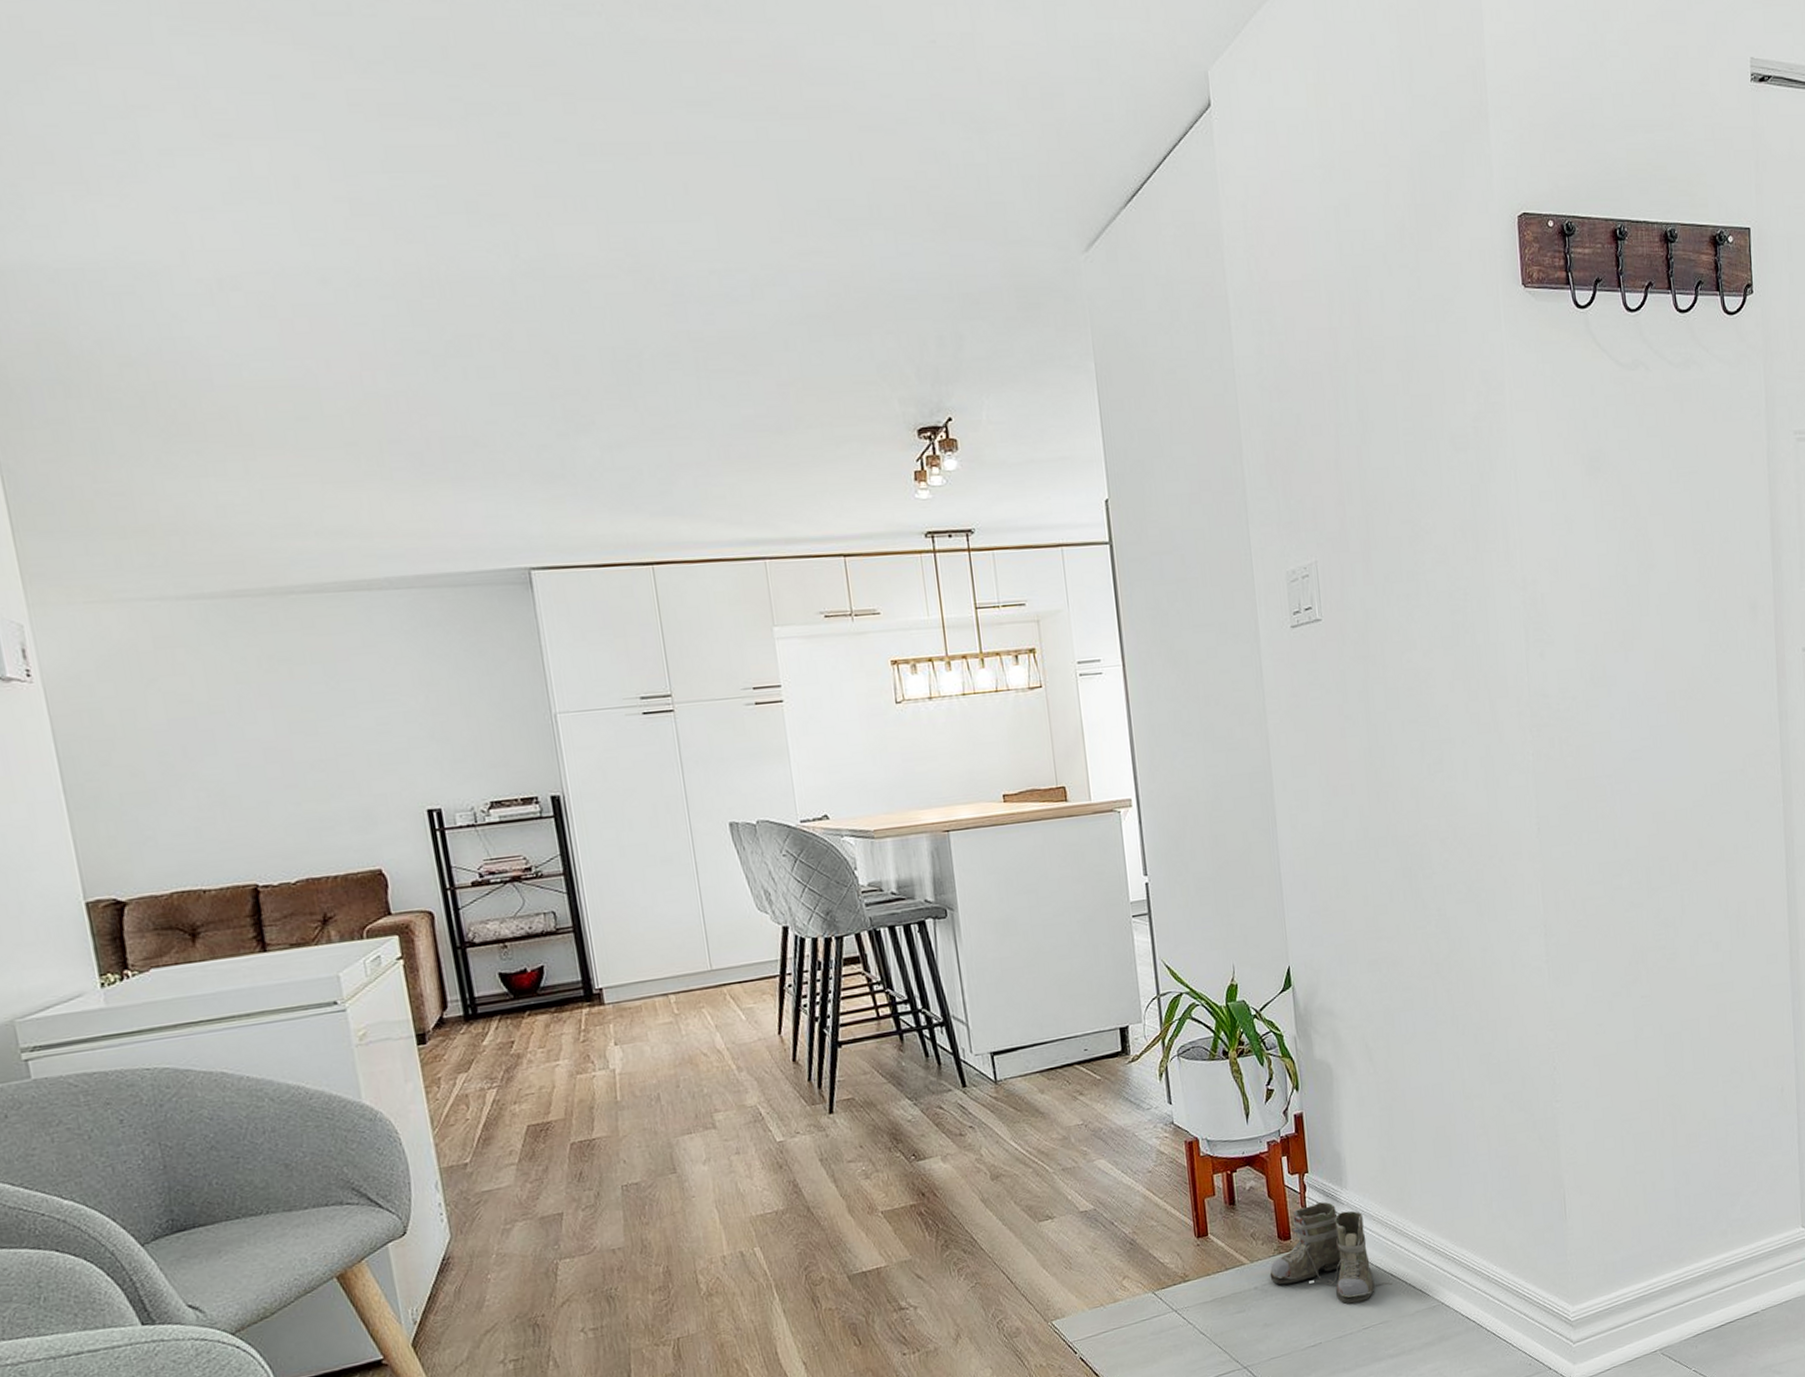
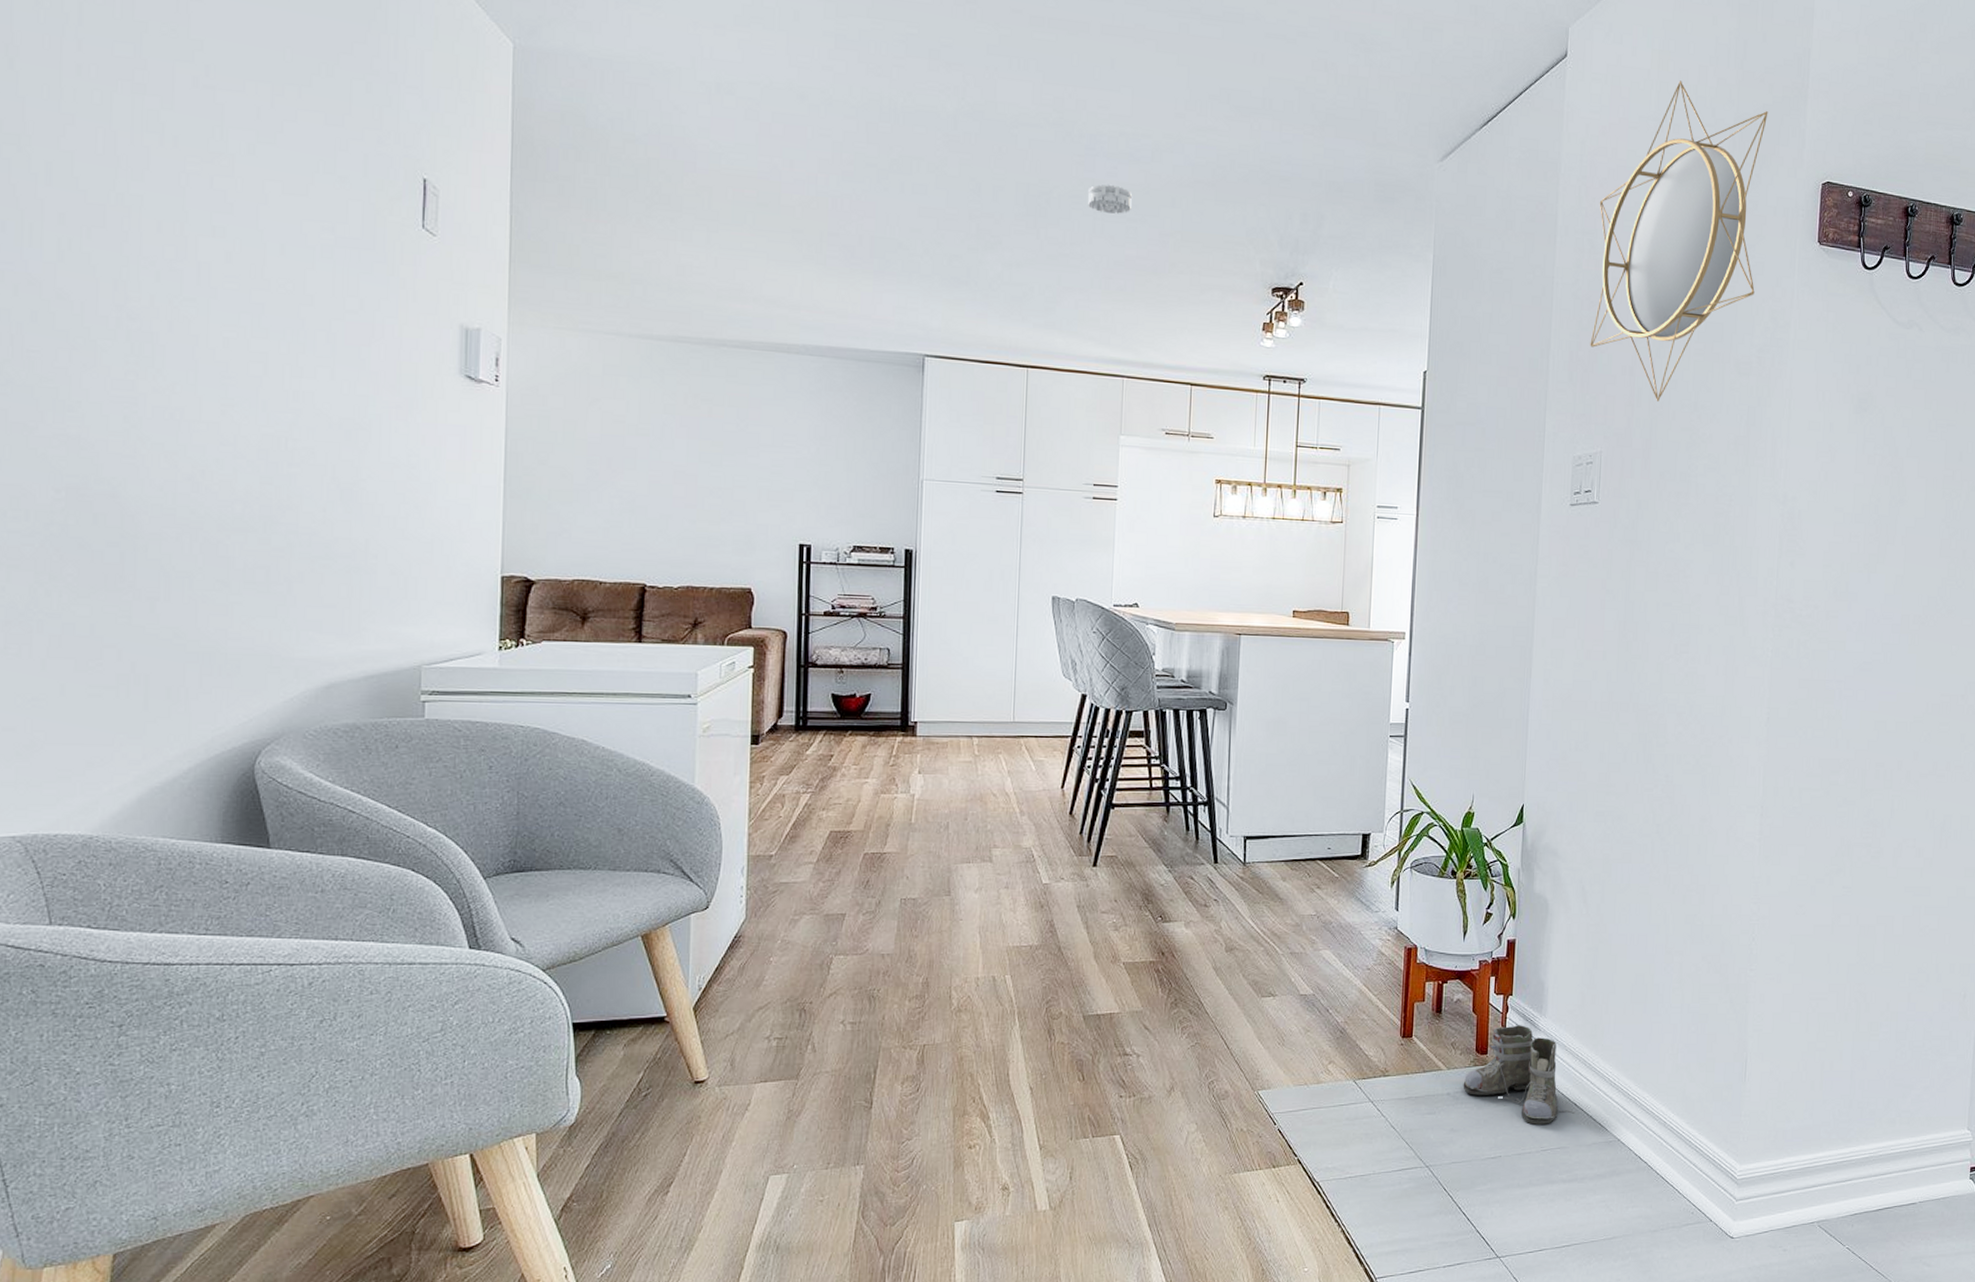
smoke detector: none [685,334,739,369] -> present [1088,184,1132,214]
home mirror: none [1272,117,1460,495] -> present [1590,80,1768,401]

